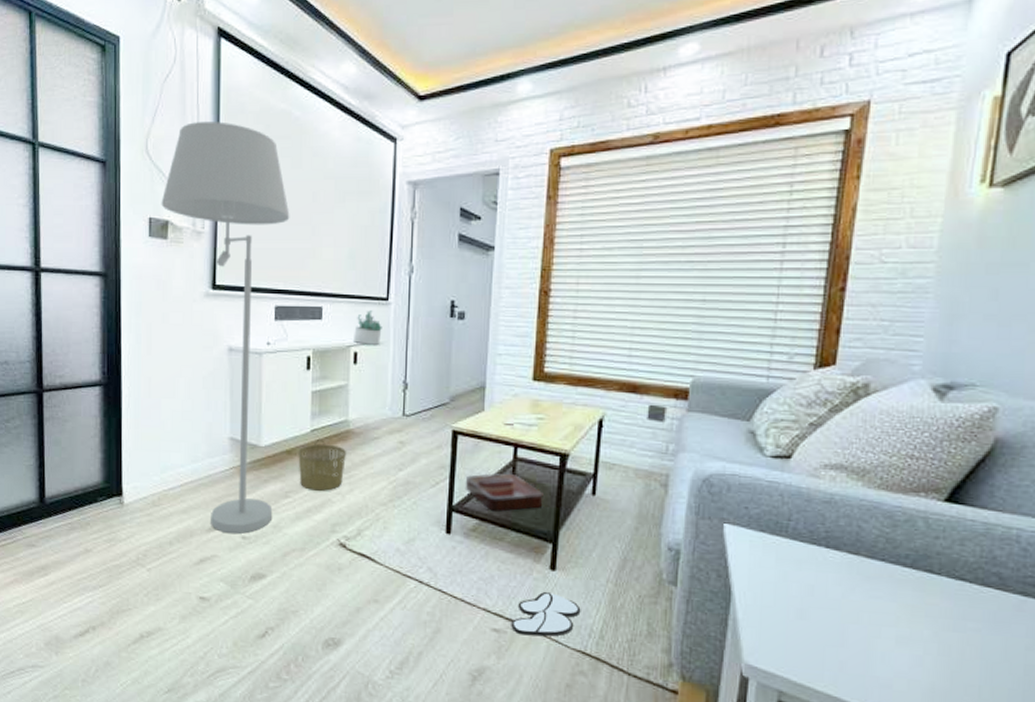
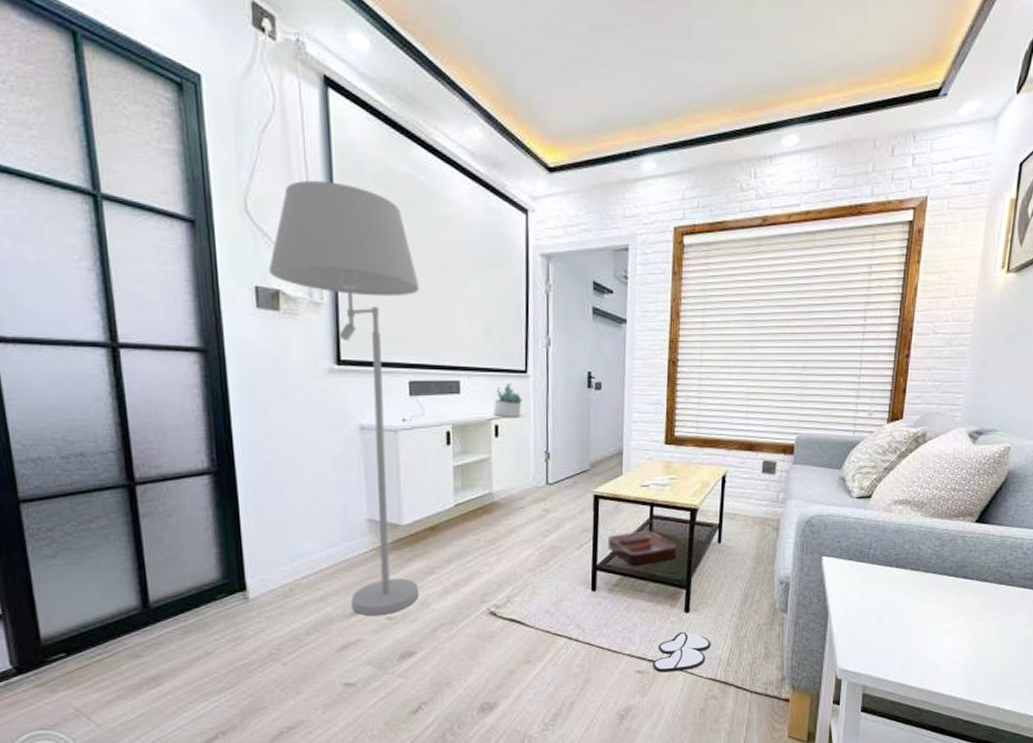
basket: present [298,439,346,491] -> none [442,513,492,564]

